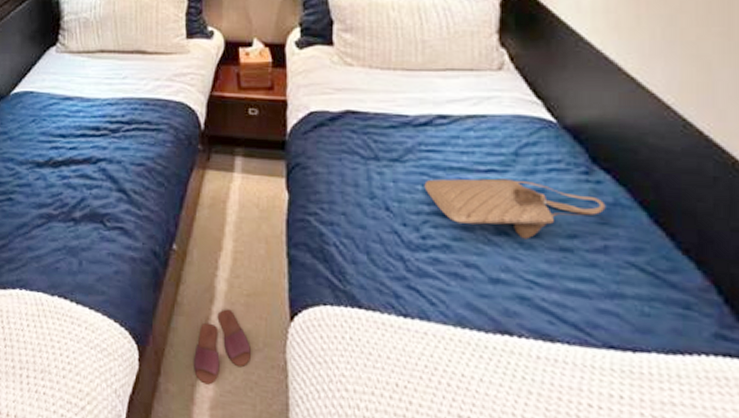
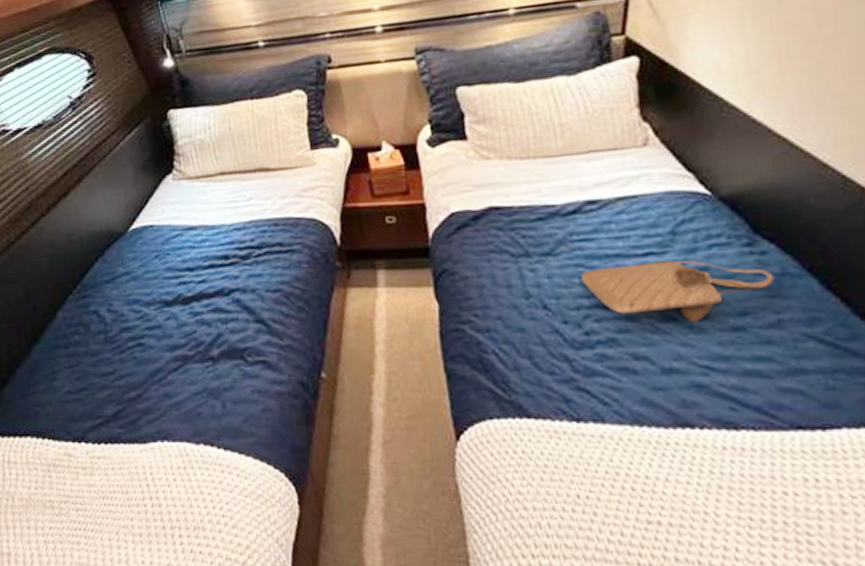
slippers: present [194,309,251,385] -> none [357,436,419,521]

